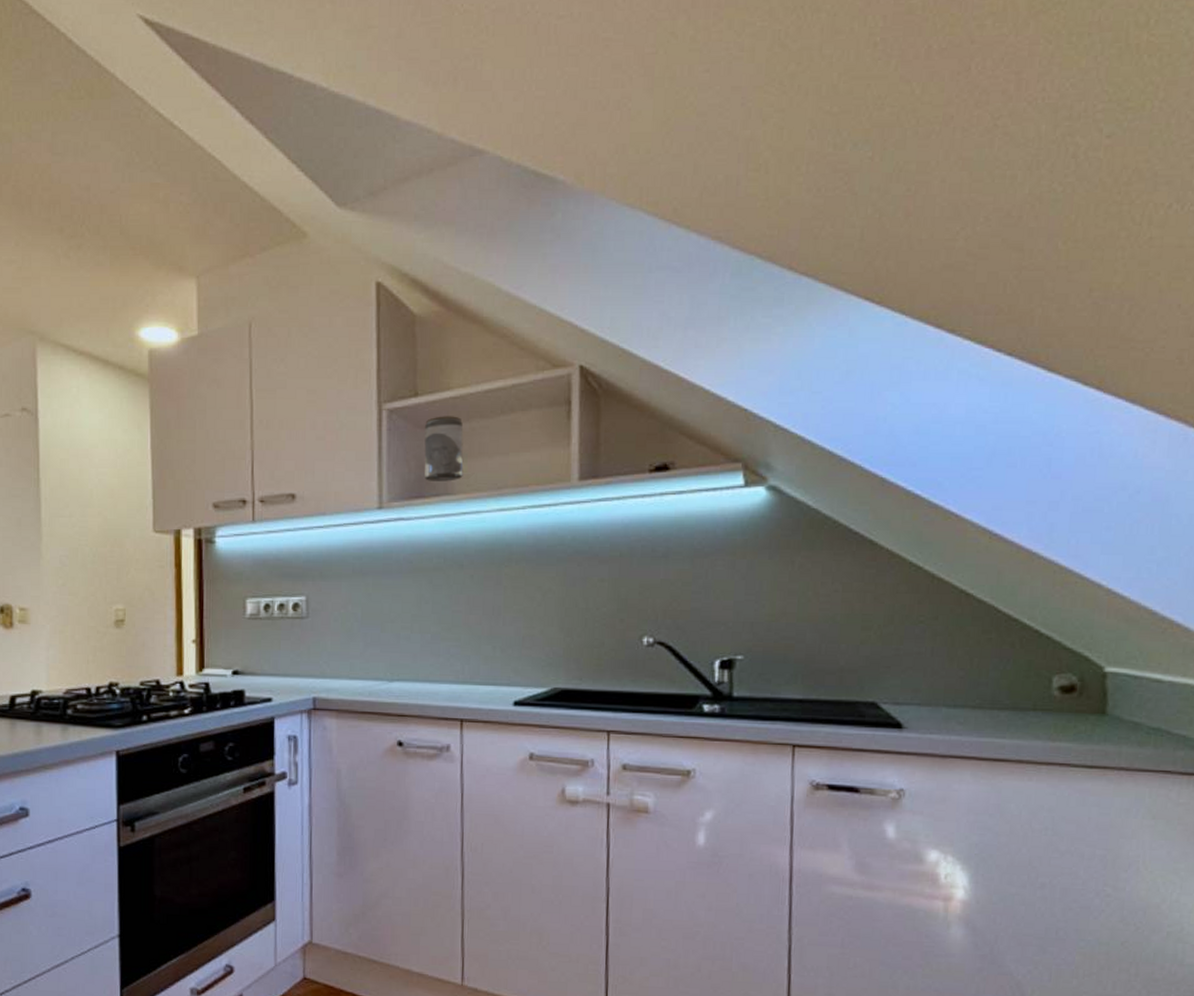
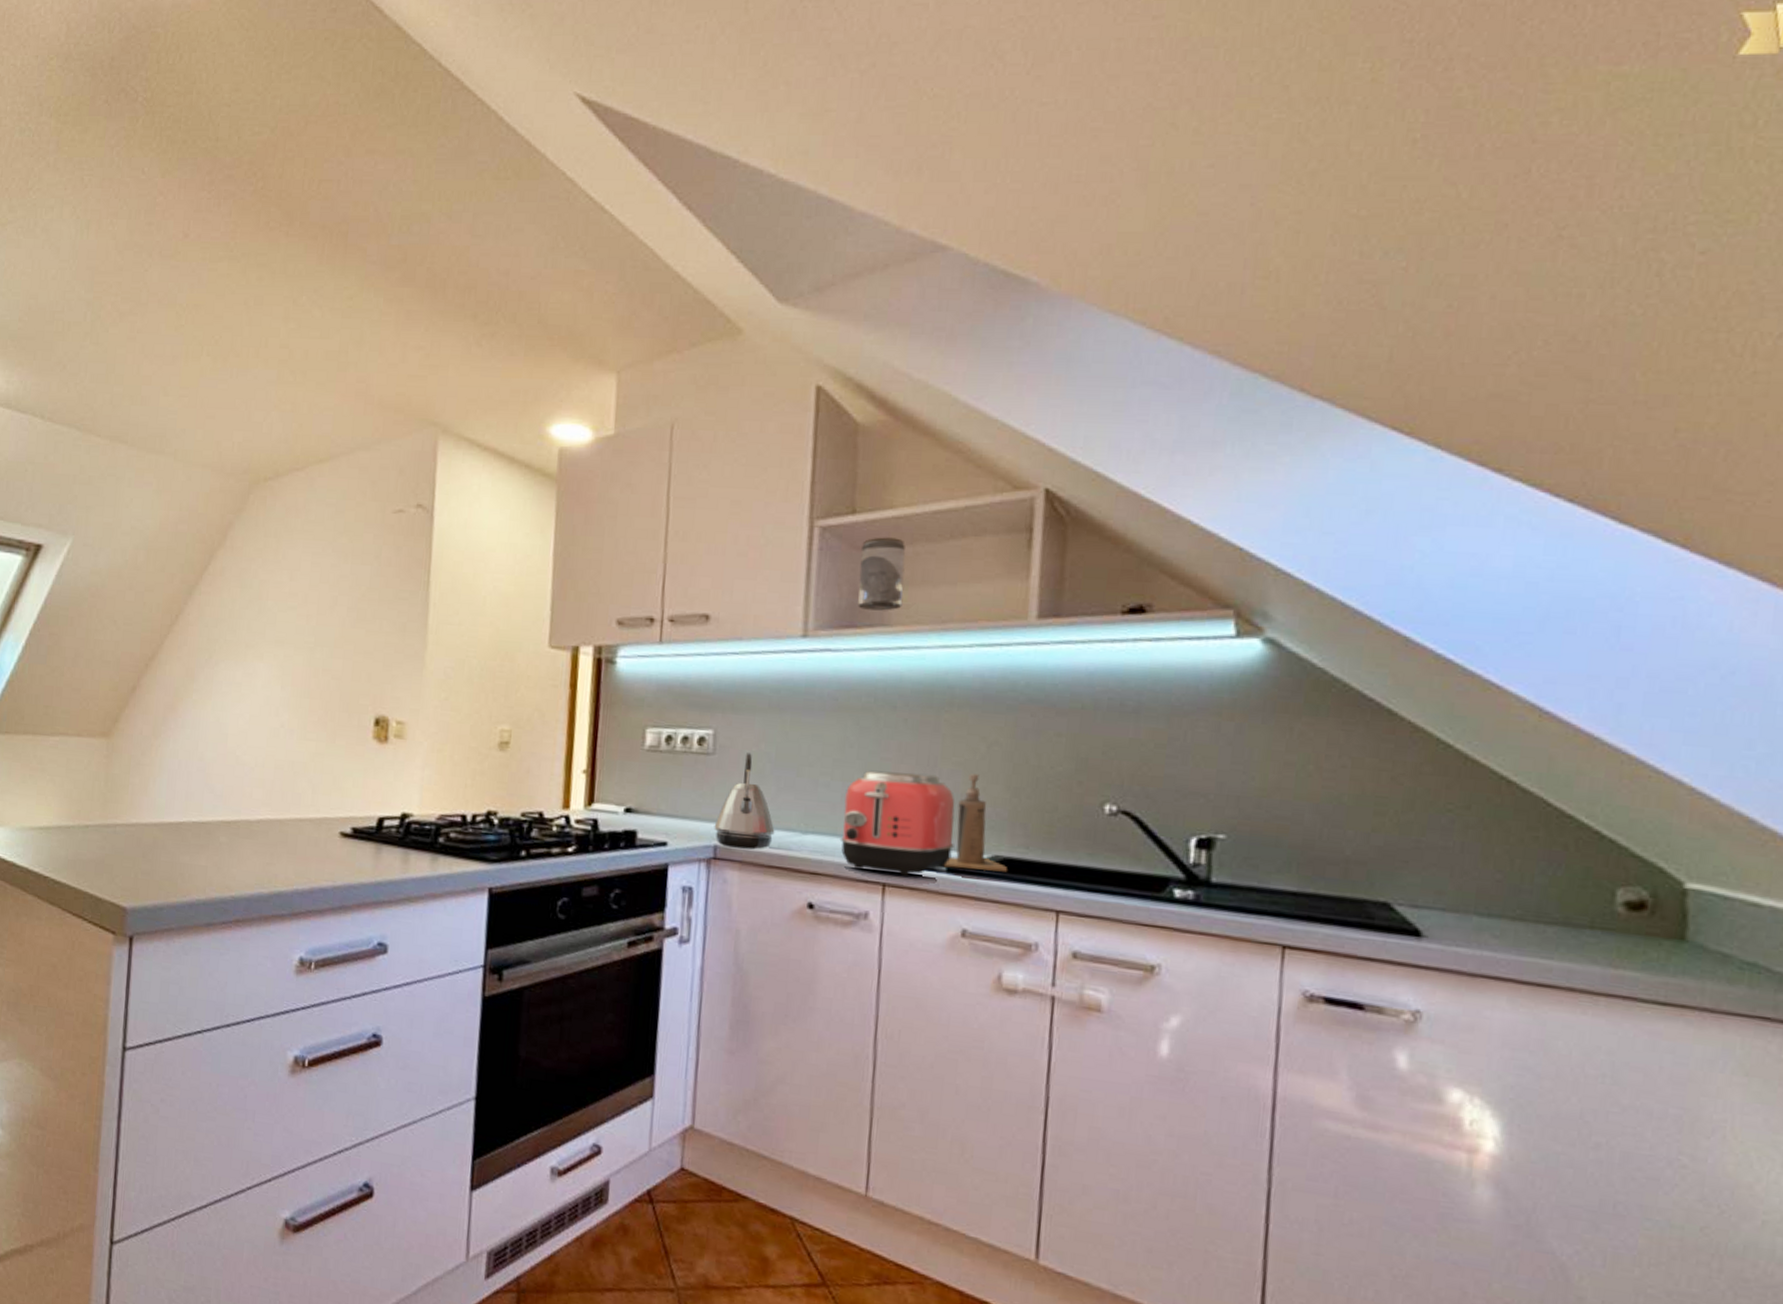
kettle: none [312,614,365,700] -> present [714,753,775,850]
toaster: none [421,622,519,712] -> present [839,770,955,876]
soap dispenser: none [511,619,566,702] -> present [943,773,1008,872]

